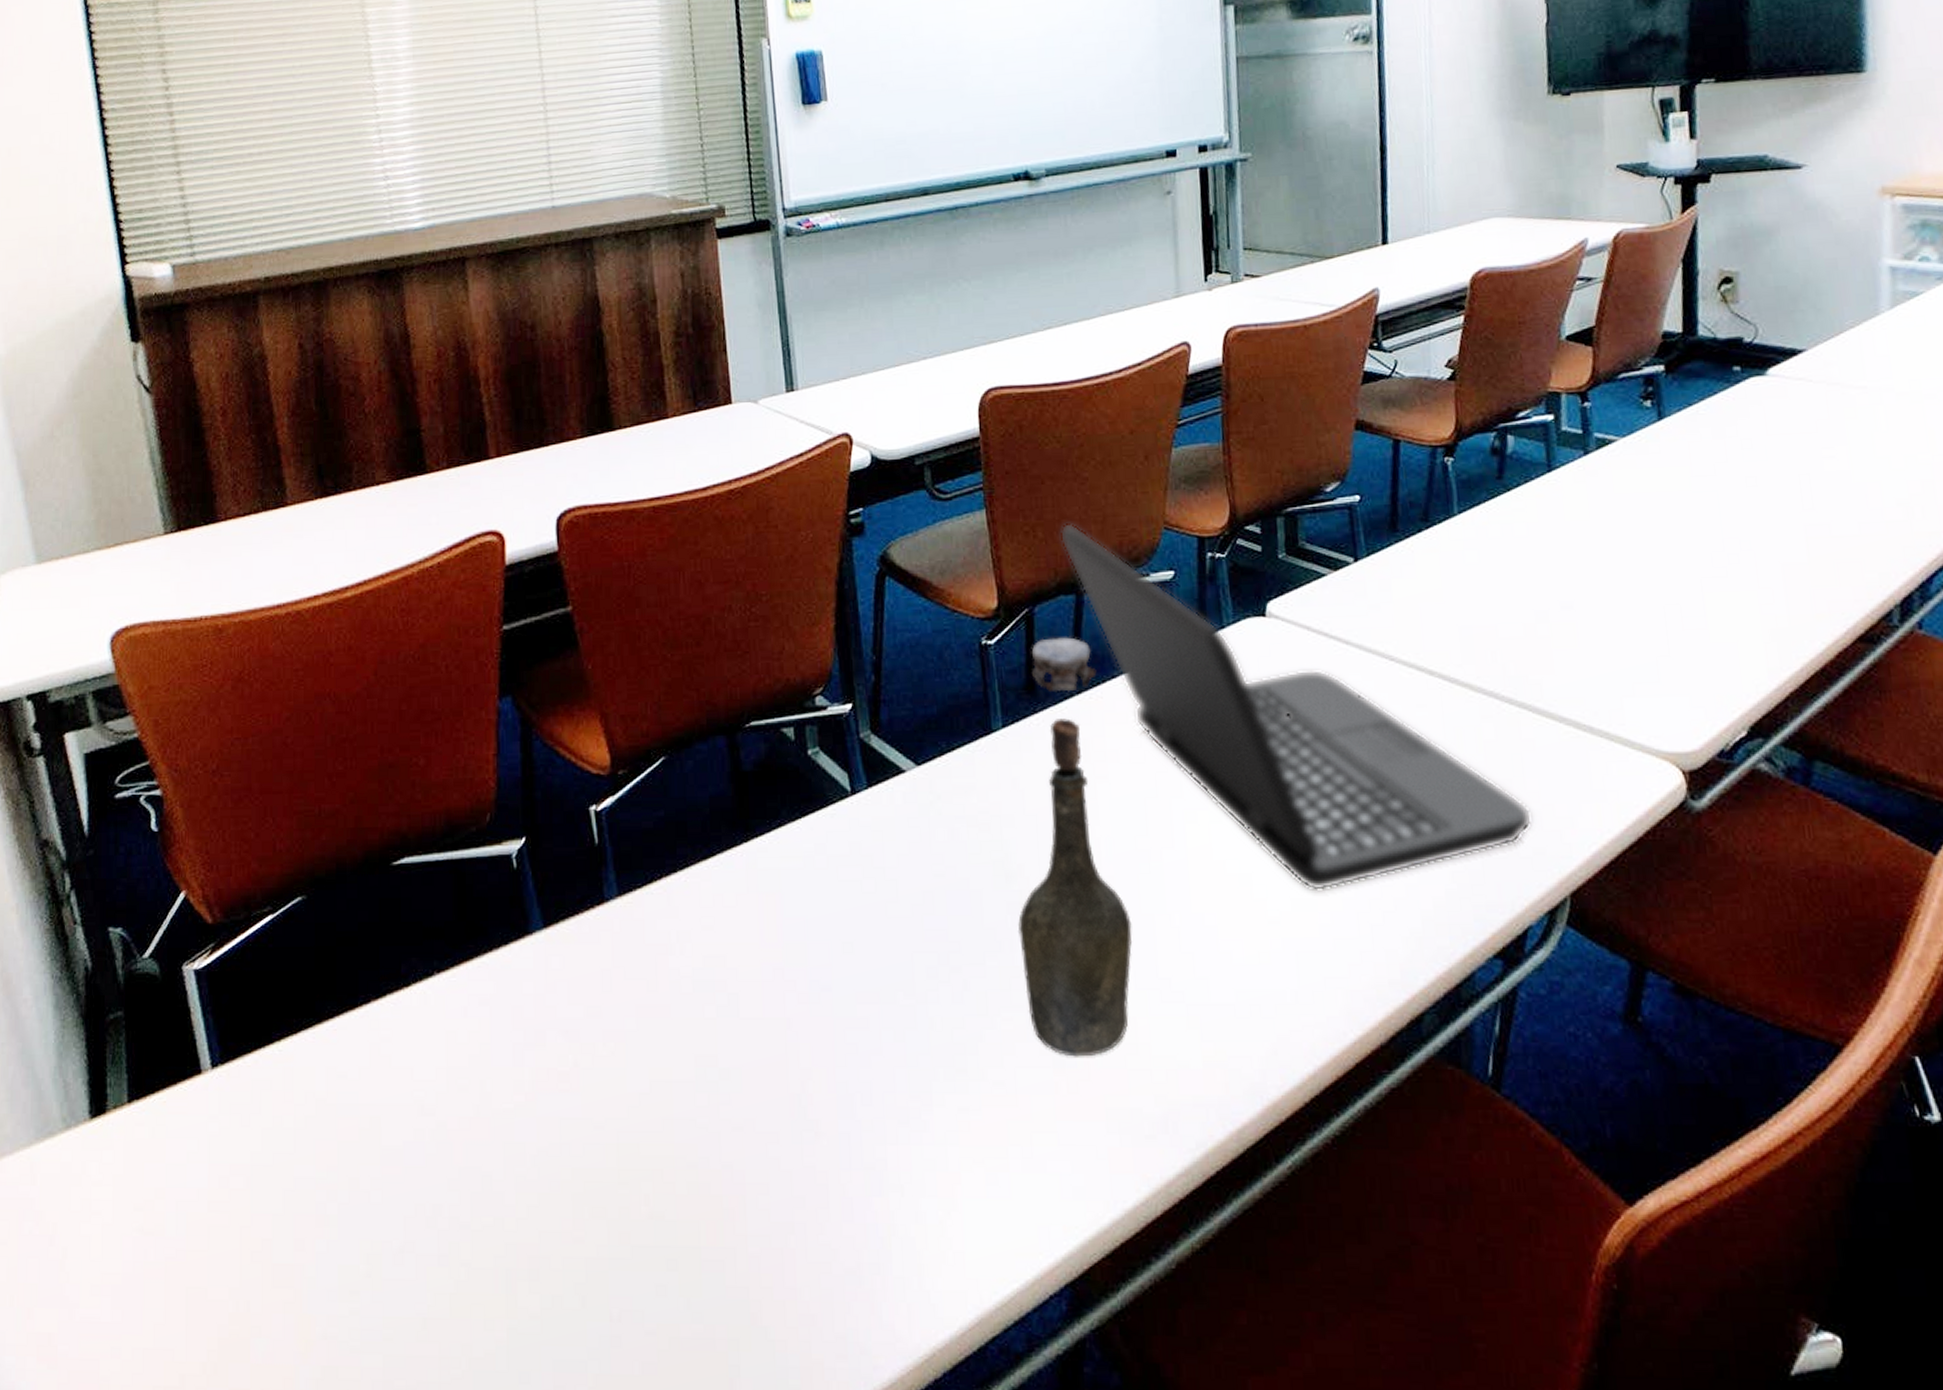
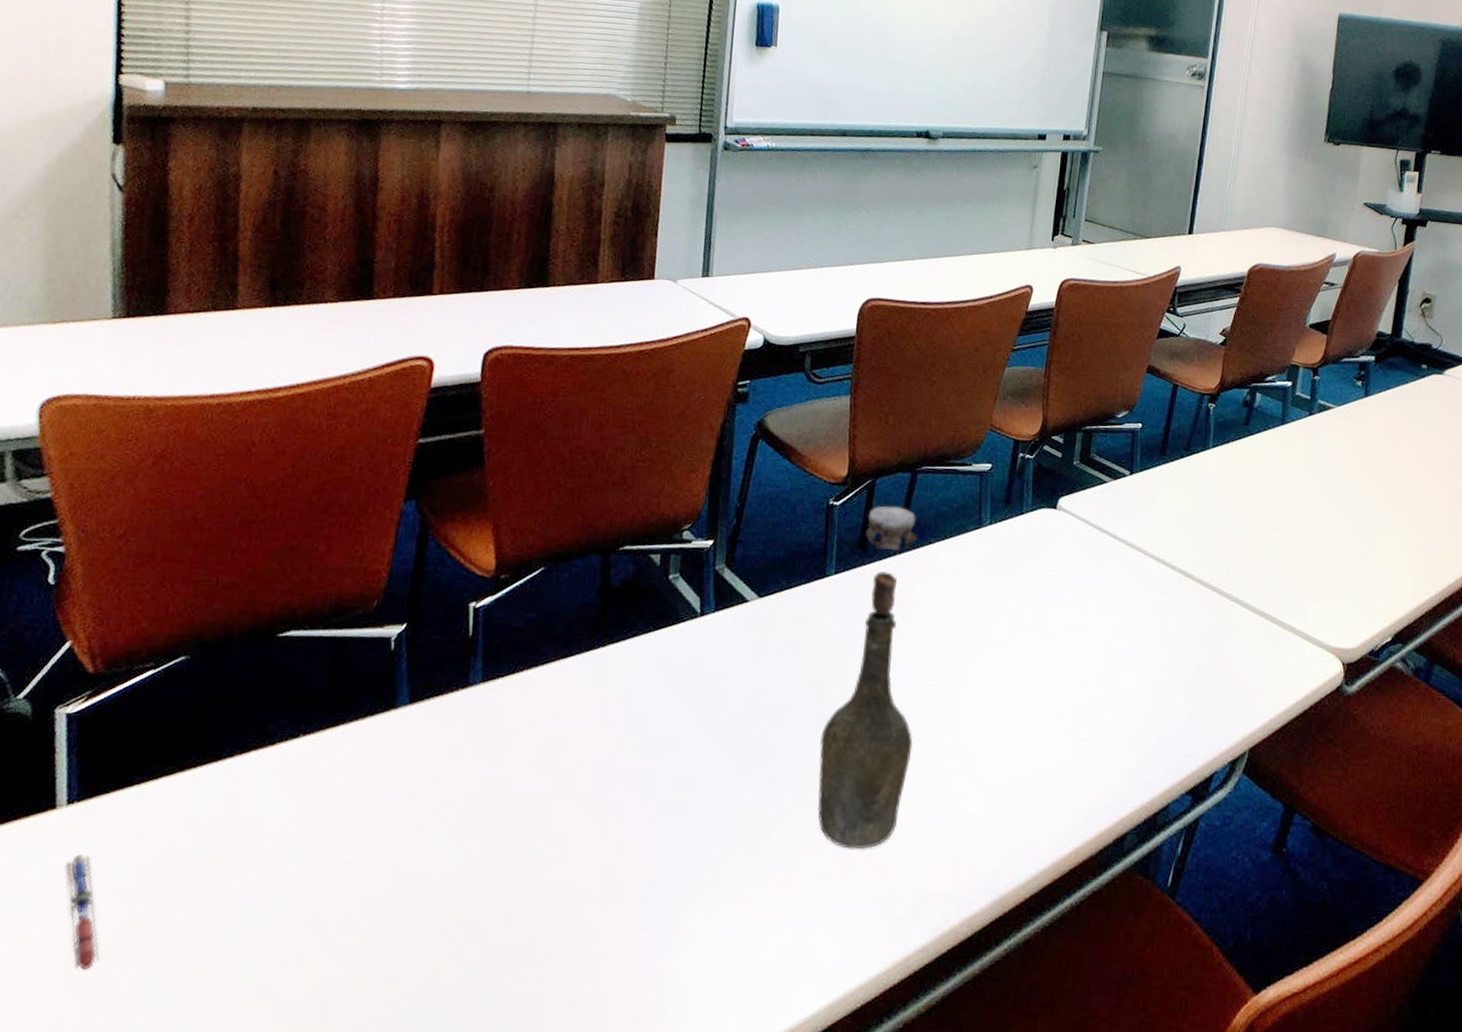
pen: none [223,1121,272,1246] -> present [67,854,100,971]
laptop: present [1059,522,1533,892] -> none [906,414,1231,731]

